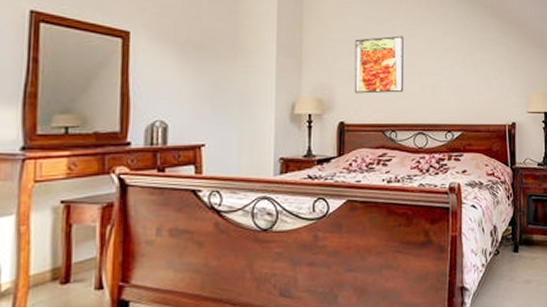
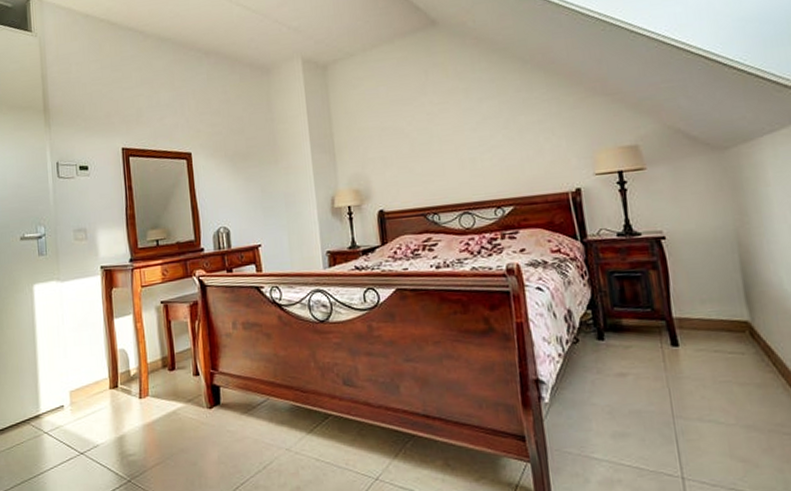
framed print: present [354,35,404,94] -> none [383,112,442,180]

